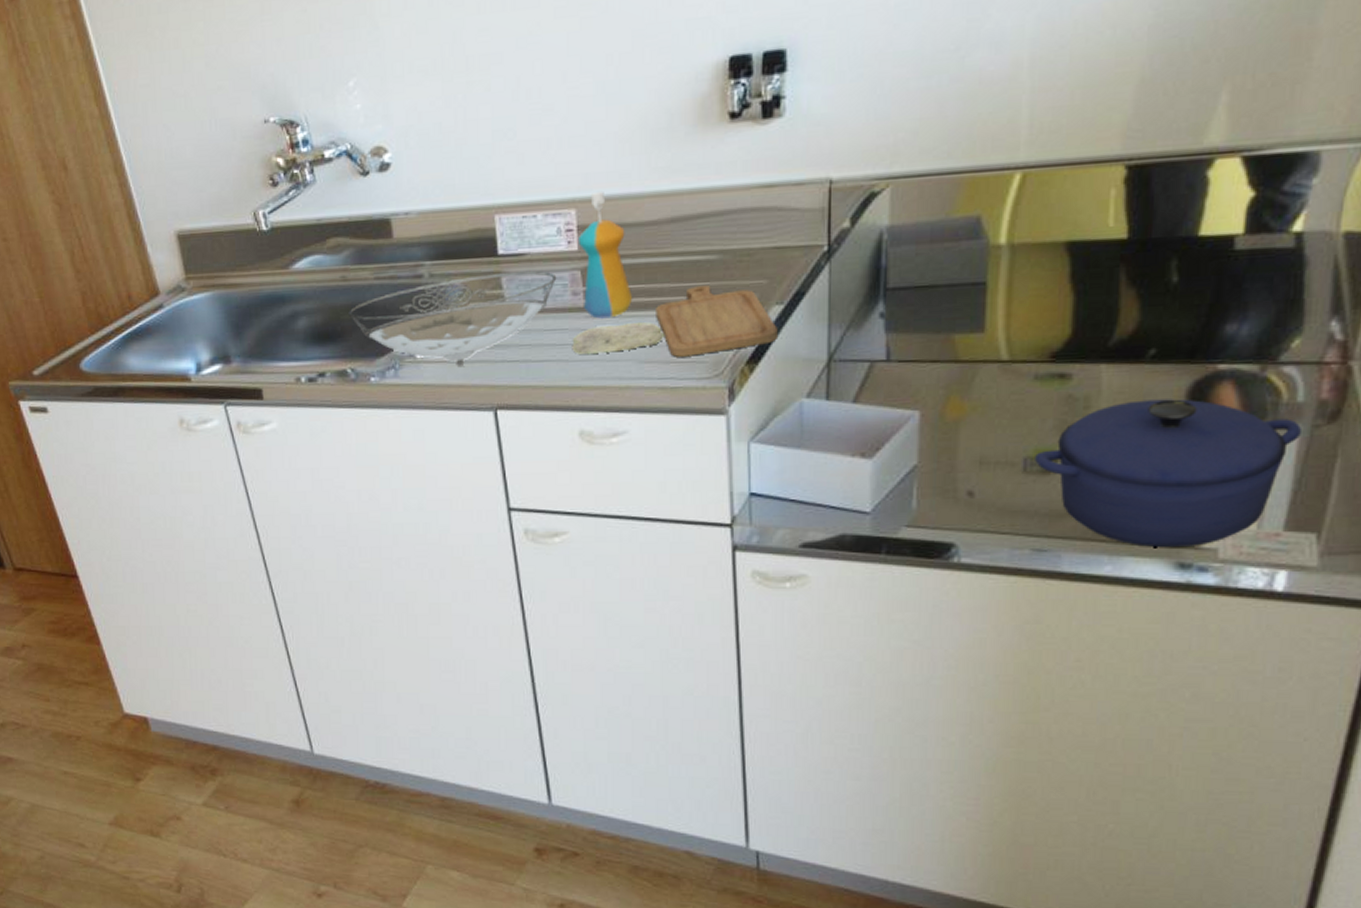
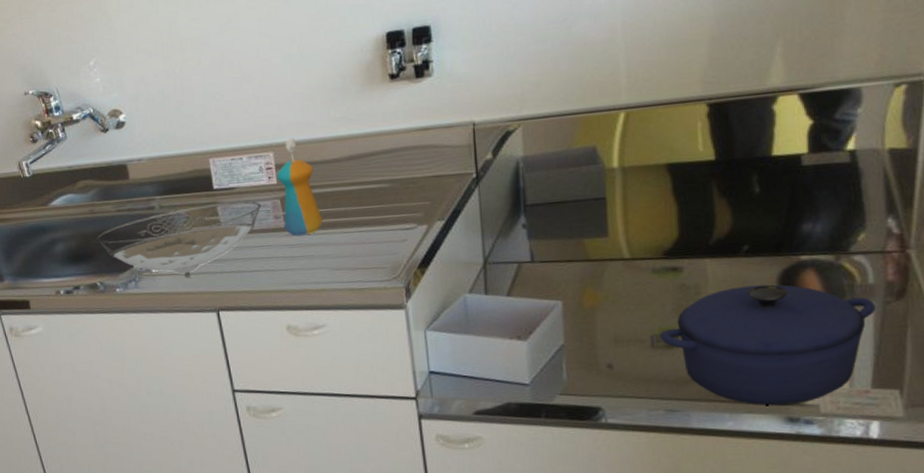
sponge: present [572,322,664,355] -> none [276,238,350,265]
chopping board: present [656,286,779,357] -> none [342,208,443,265]

